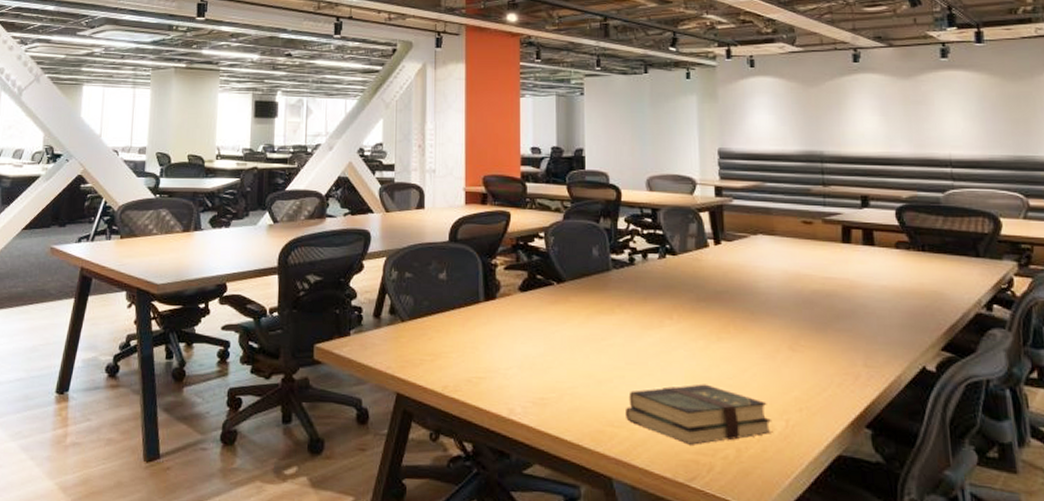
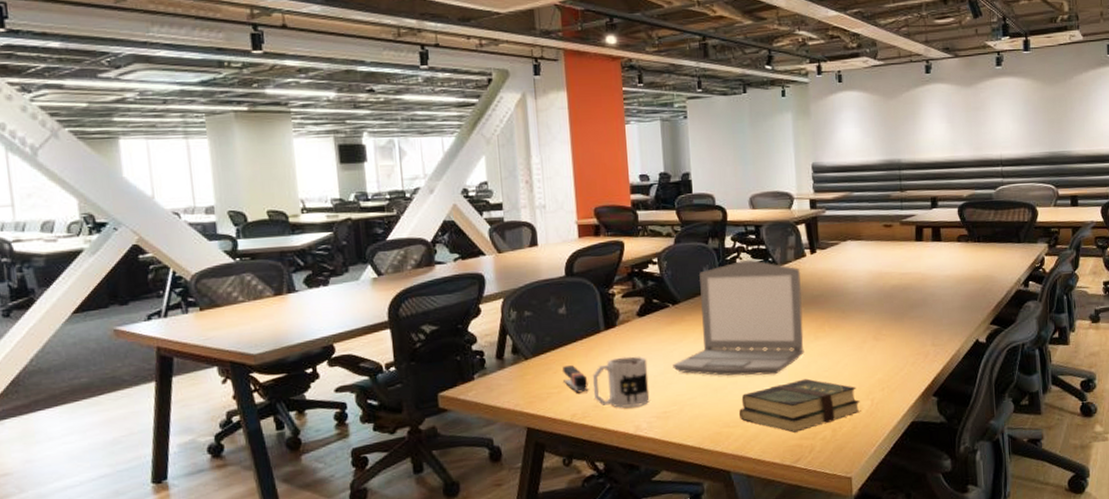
stapler: none [438,333,463,365] -> present [562,365,589,393]
mug: none [467,332,527,389] -> present [593,356,650,408]
laptop: none [554,244,705,375] -> present [673,260,805,376]

